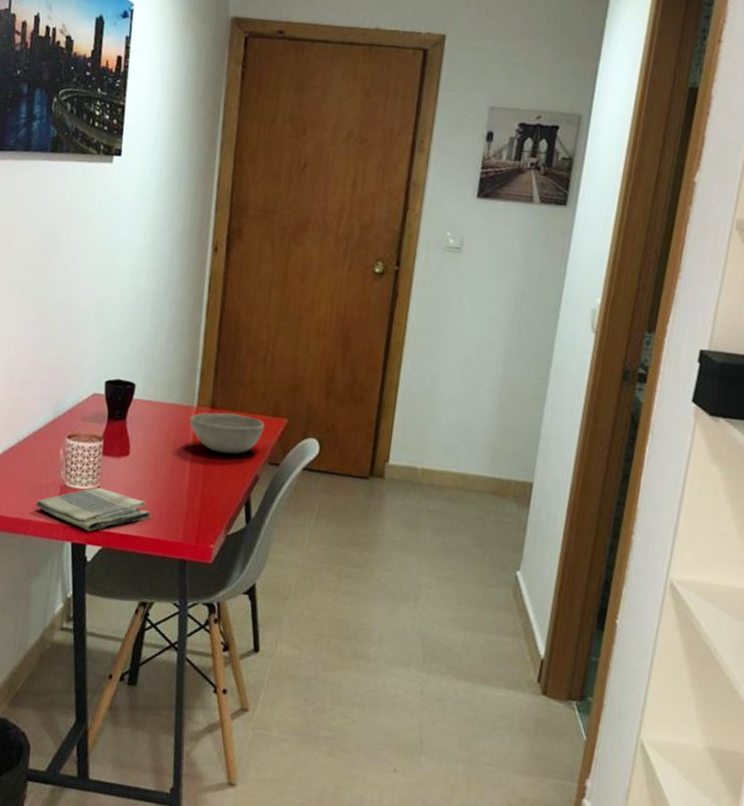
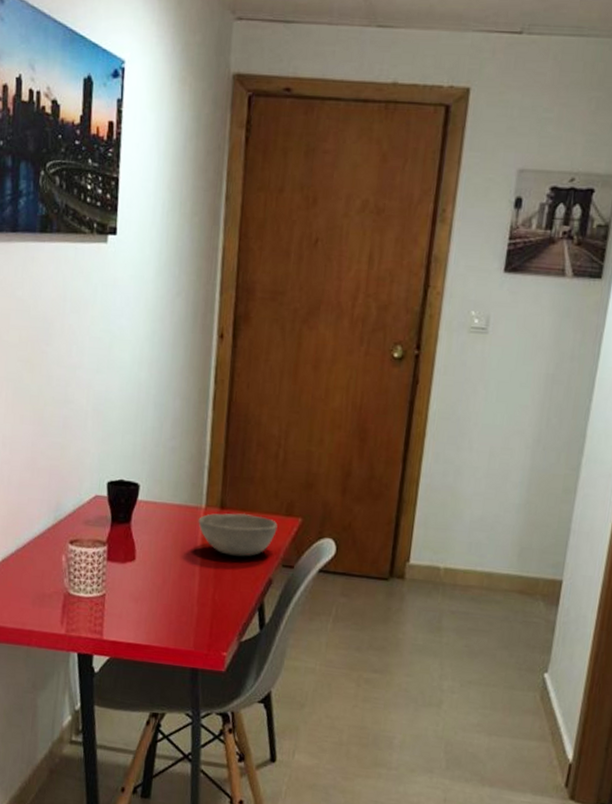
dish towel: present [36,487,151,532] -> none [39,595,160,641]

